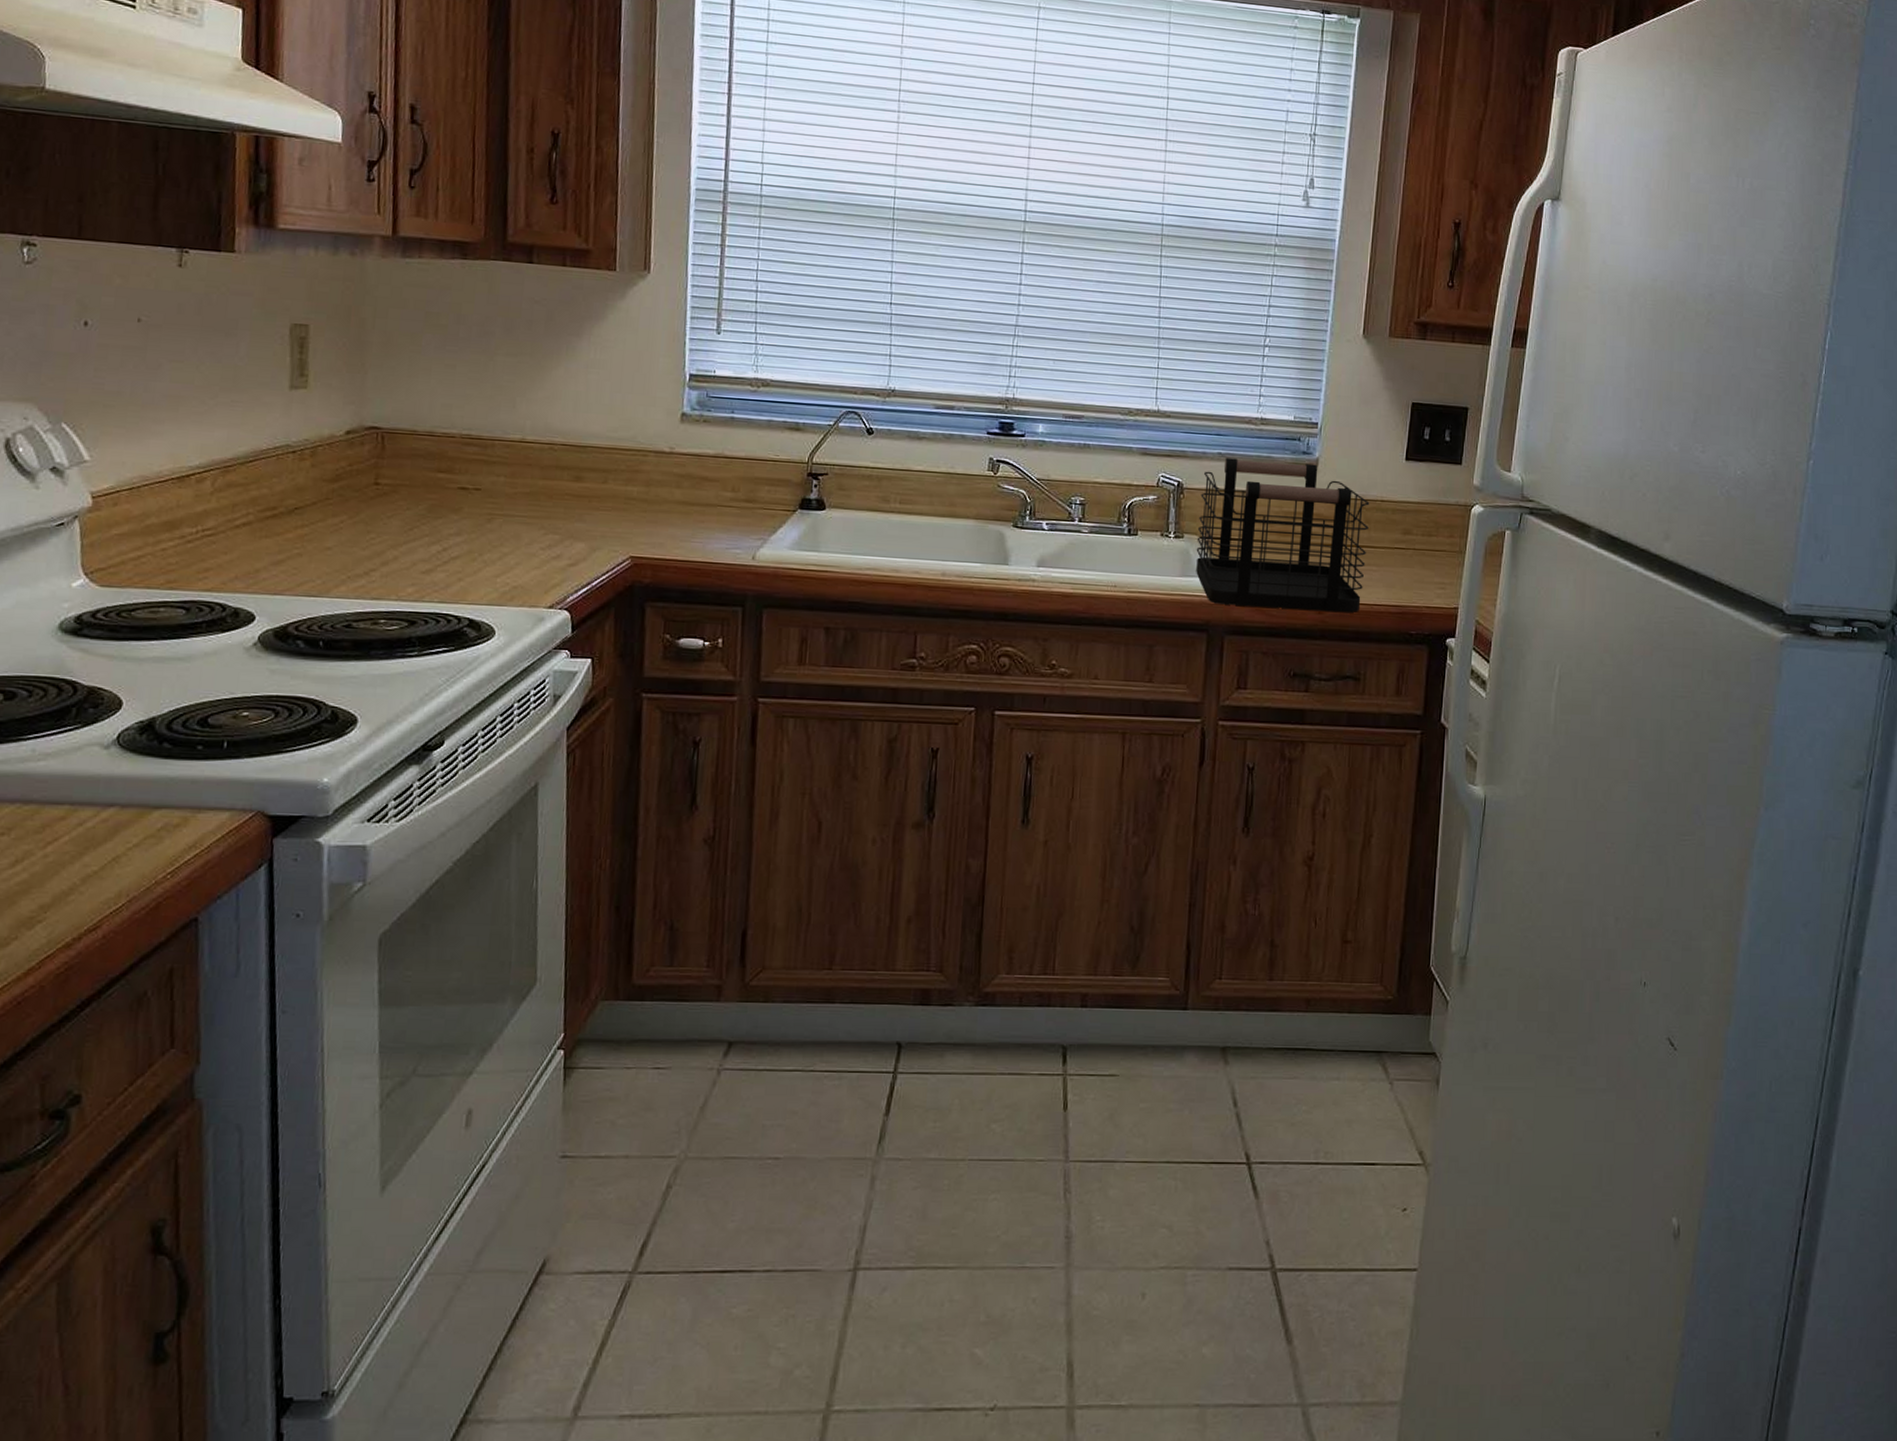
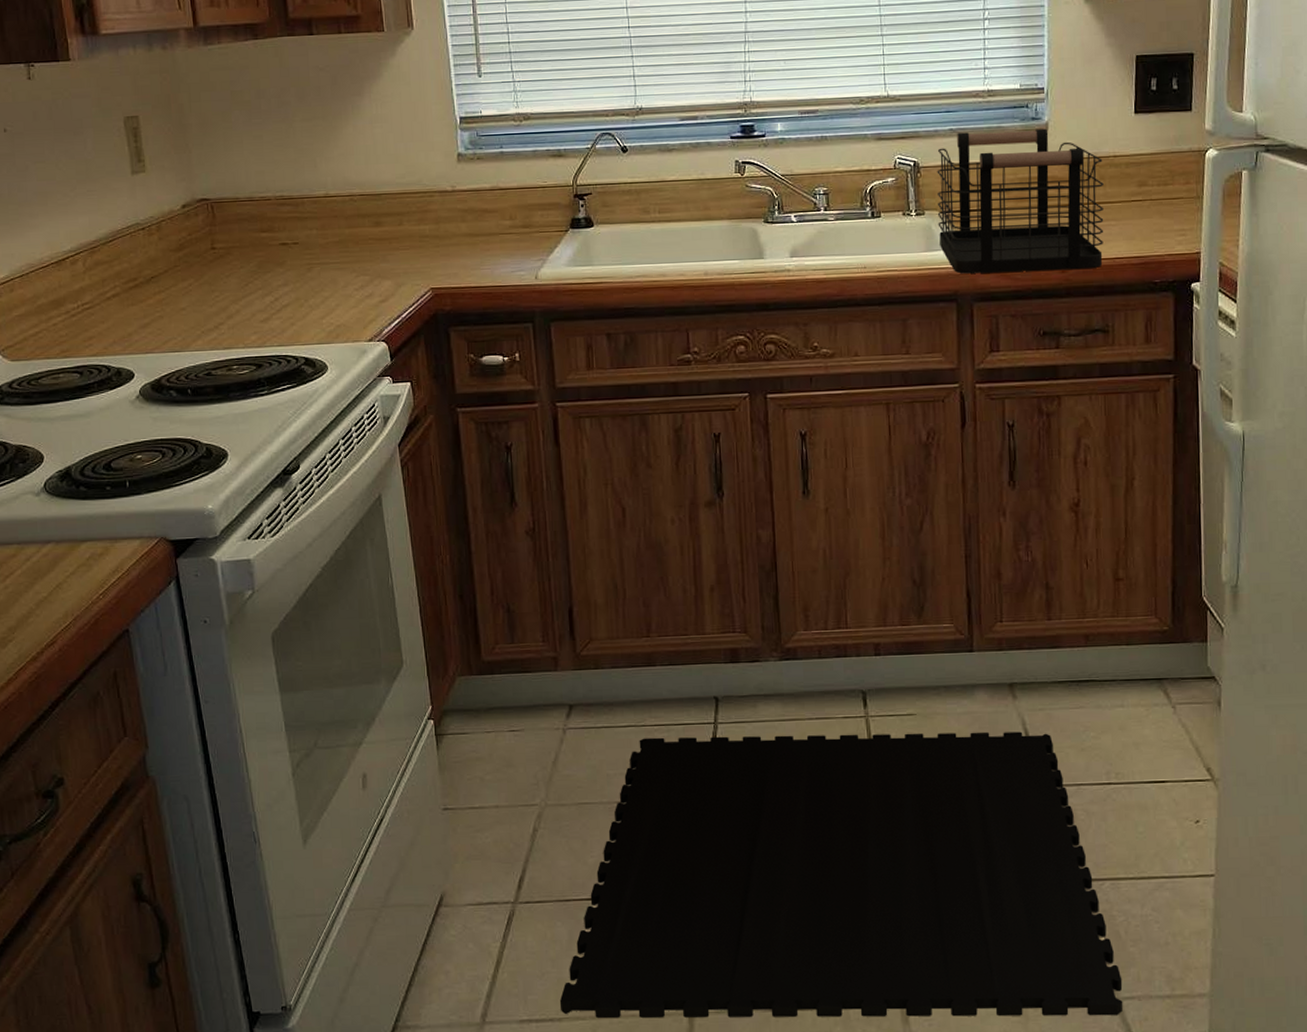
floor mat: none [671,1085,1311,1425] -> present [559,731,1123,1019]

